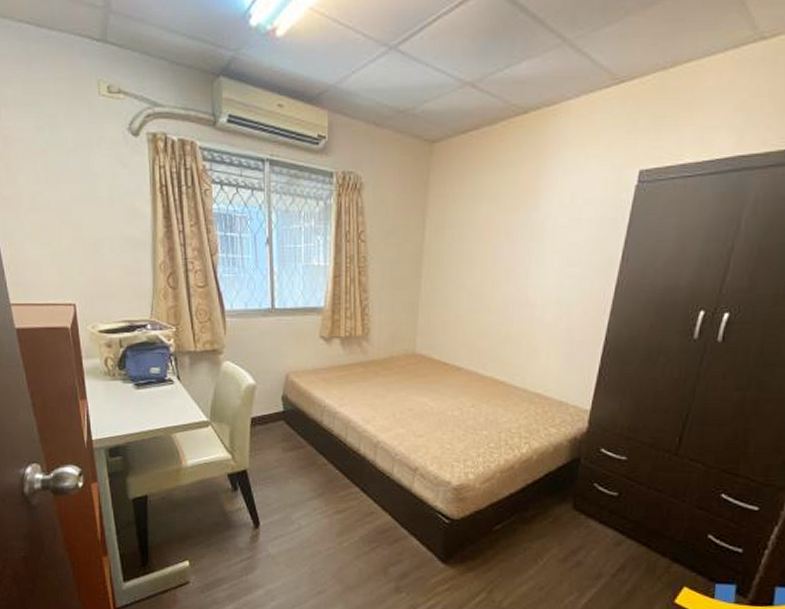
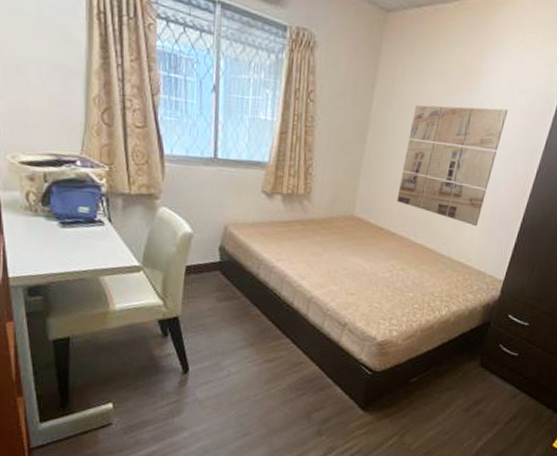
wall art: none [460,224,573,352] -> present [396,105,507,226]

